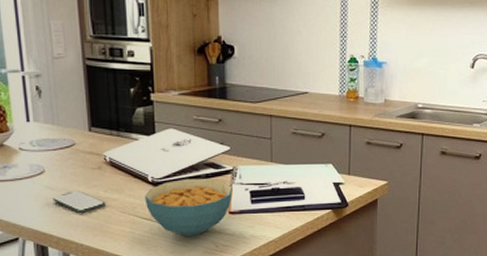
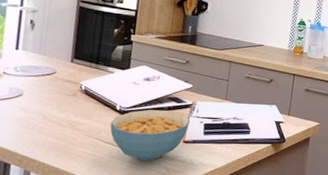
smartphone: present [52,190,105,213] -> none [24,113,74,134]

